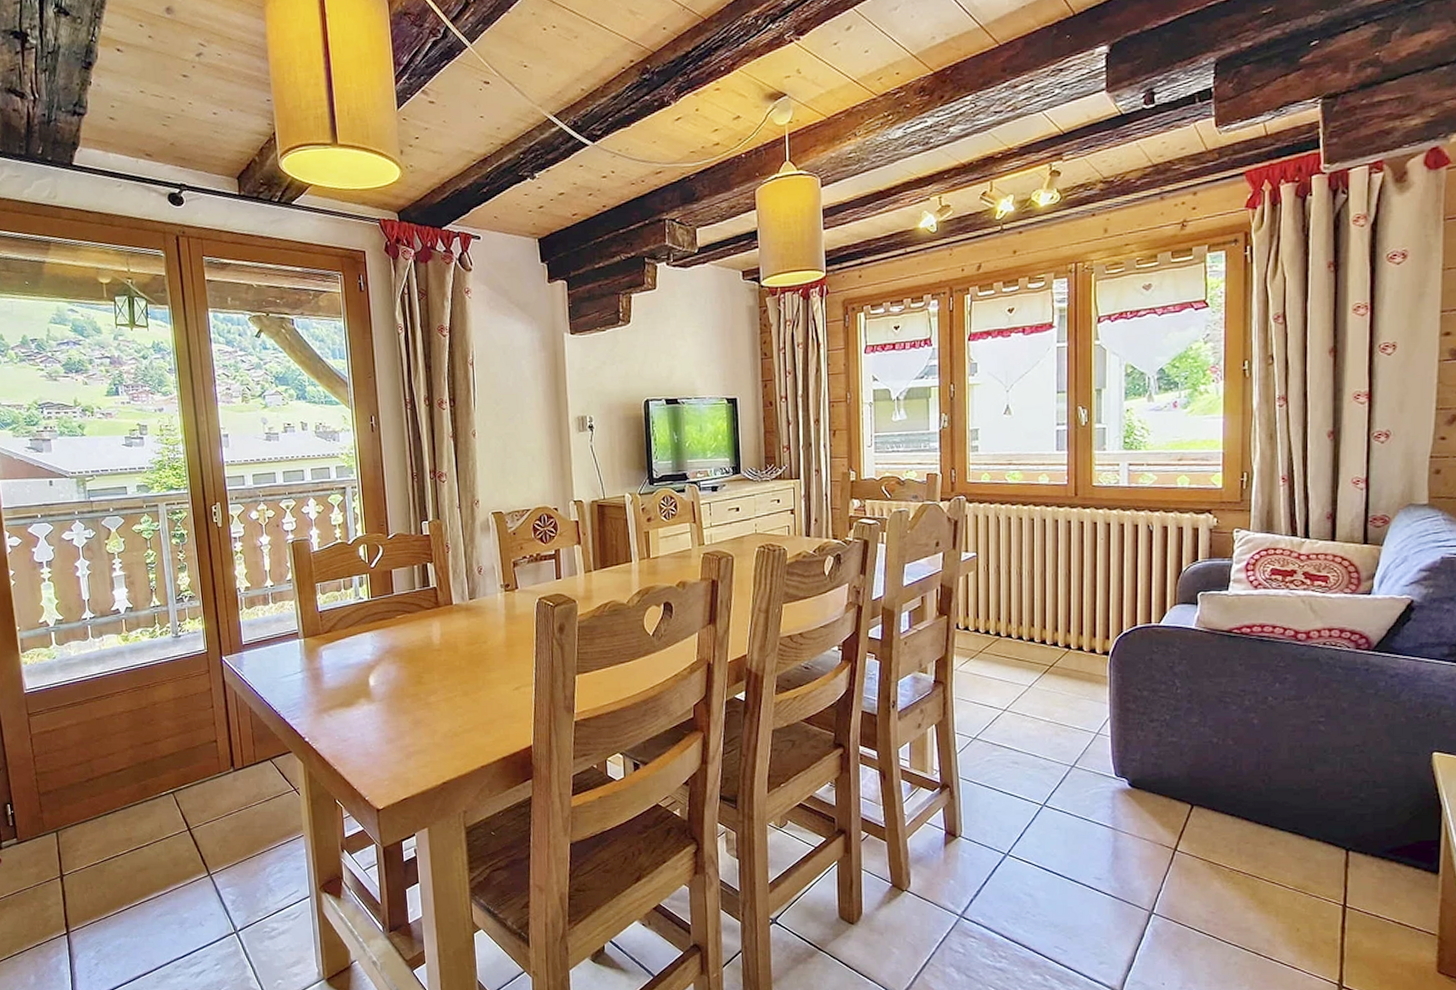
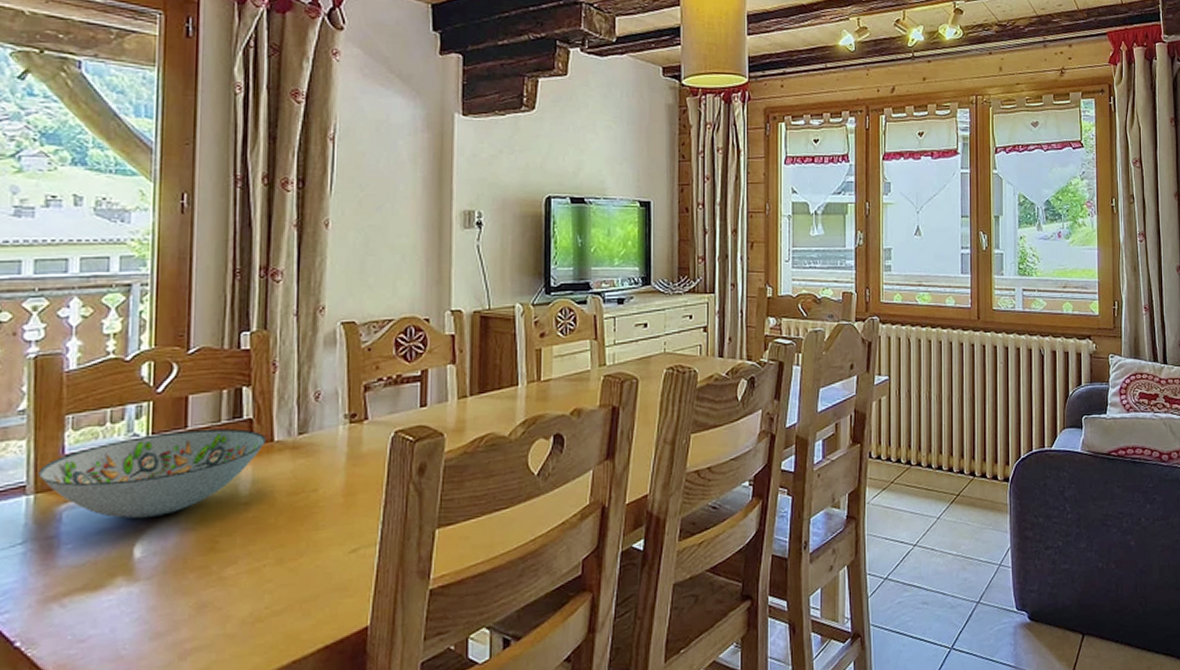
decorative bowl: none [304,594,447,658] -> present [39,428,266,519]

